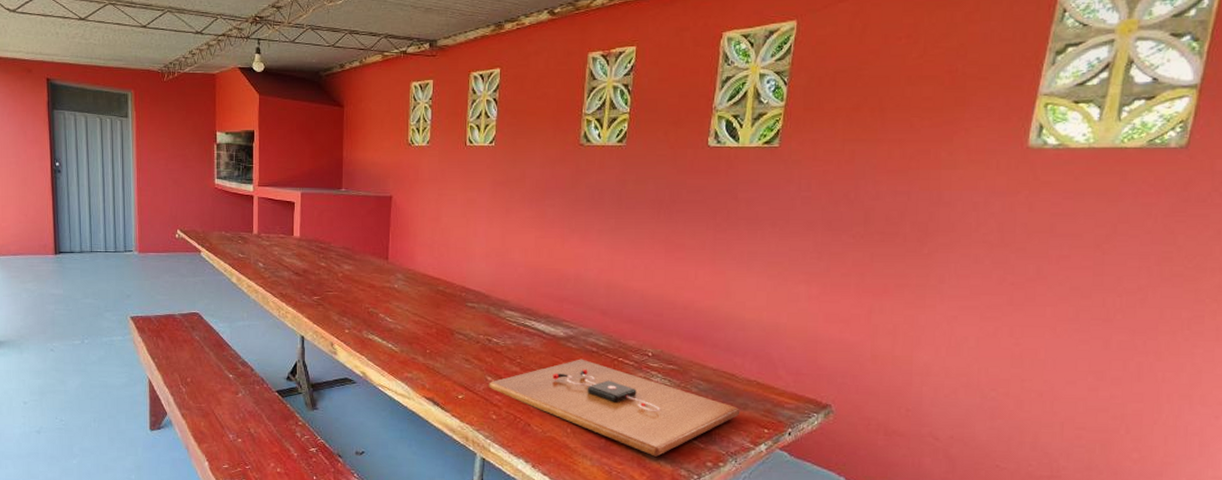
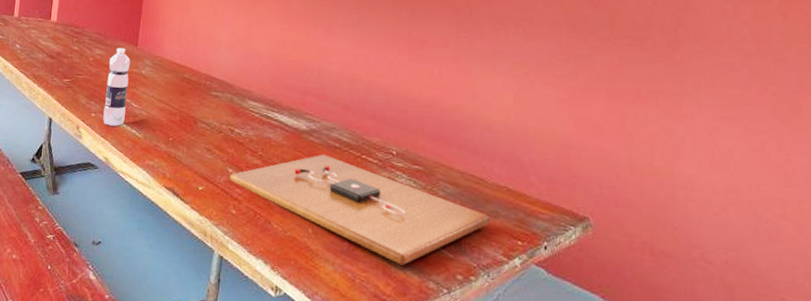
water bottle: none [357,262,381,341] -> present [103,47,130,126]

